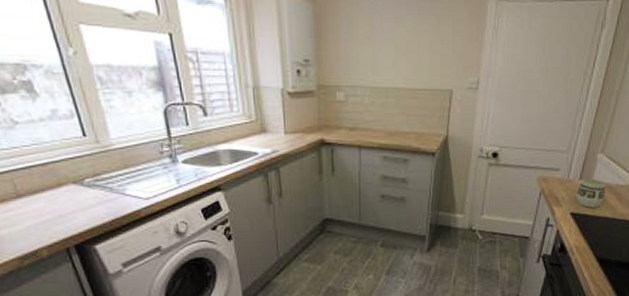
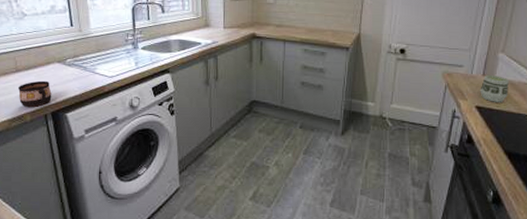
cup: none [24,207,72,240] -> present [18,80,52,107]

